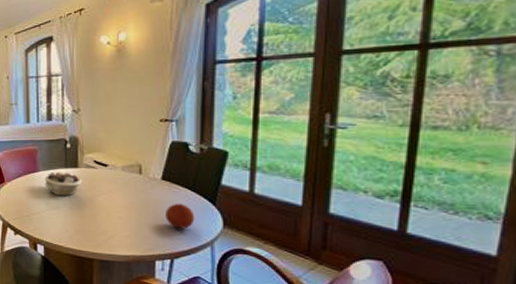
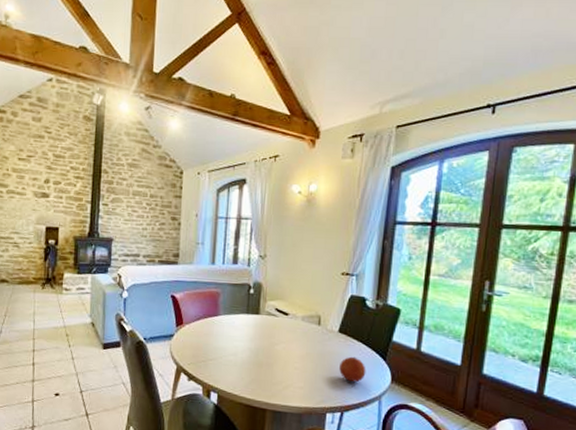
succulent planter: present [44,172,83,196] -> none [224,317,263,343]

